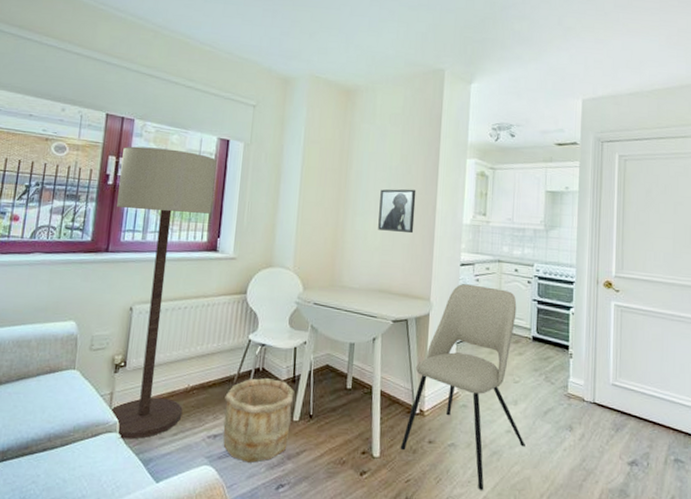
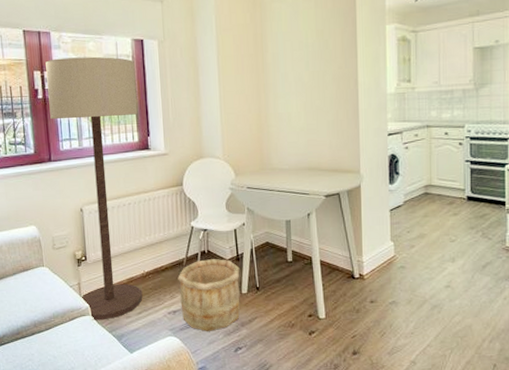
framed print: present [378,189,416,234] -> none [299,64,337,110]
dining chair: present [400,284,525,490] -> none [344,152,465,339]

